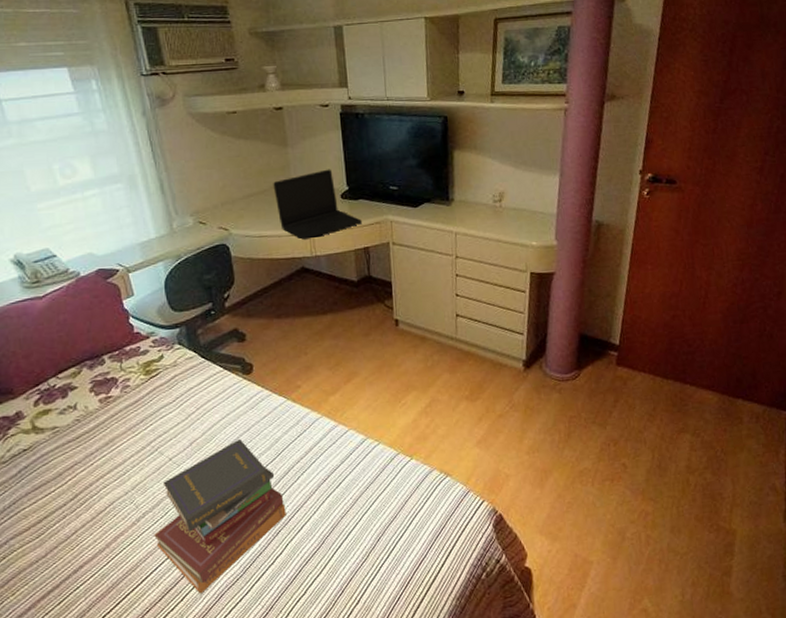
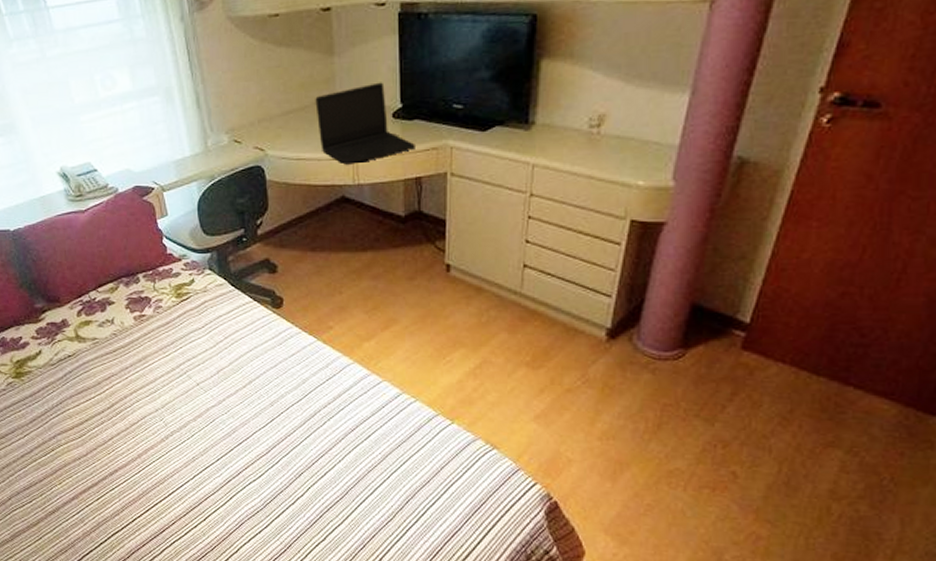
books: present [154,438,286,594] -> none [181,373,310,518]

